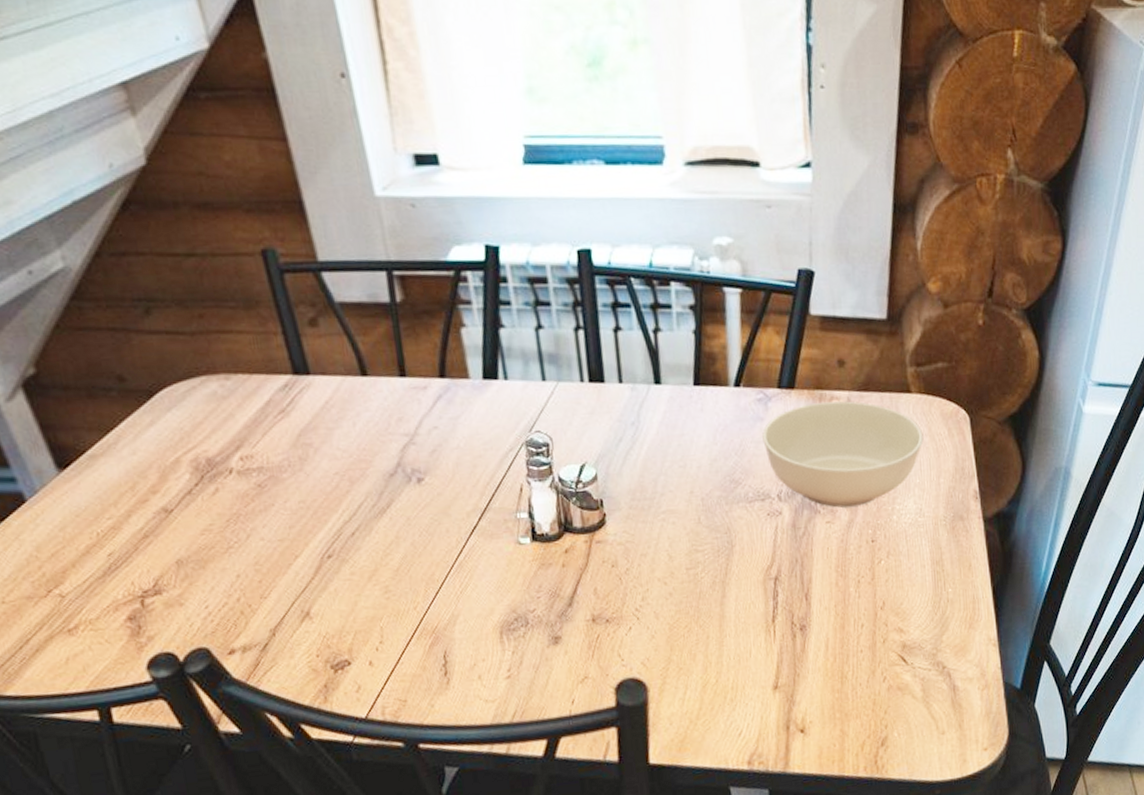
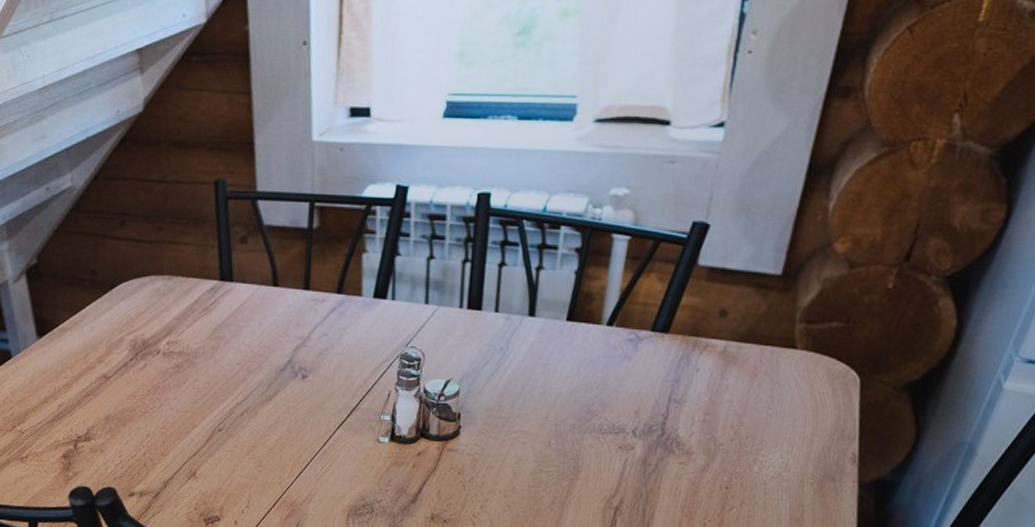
bowl: present [762,401,924,508] -> none [627,349,803,452]

